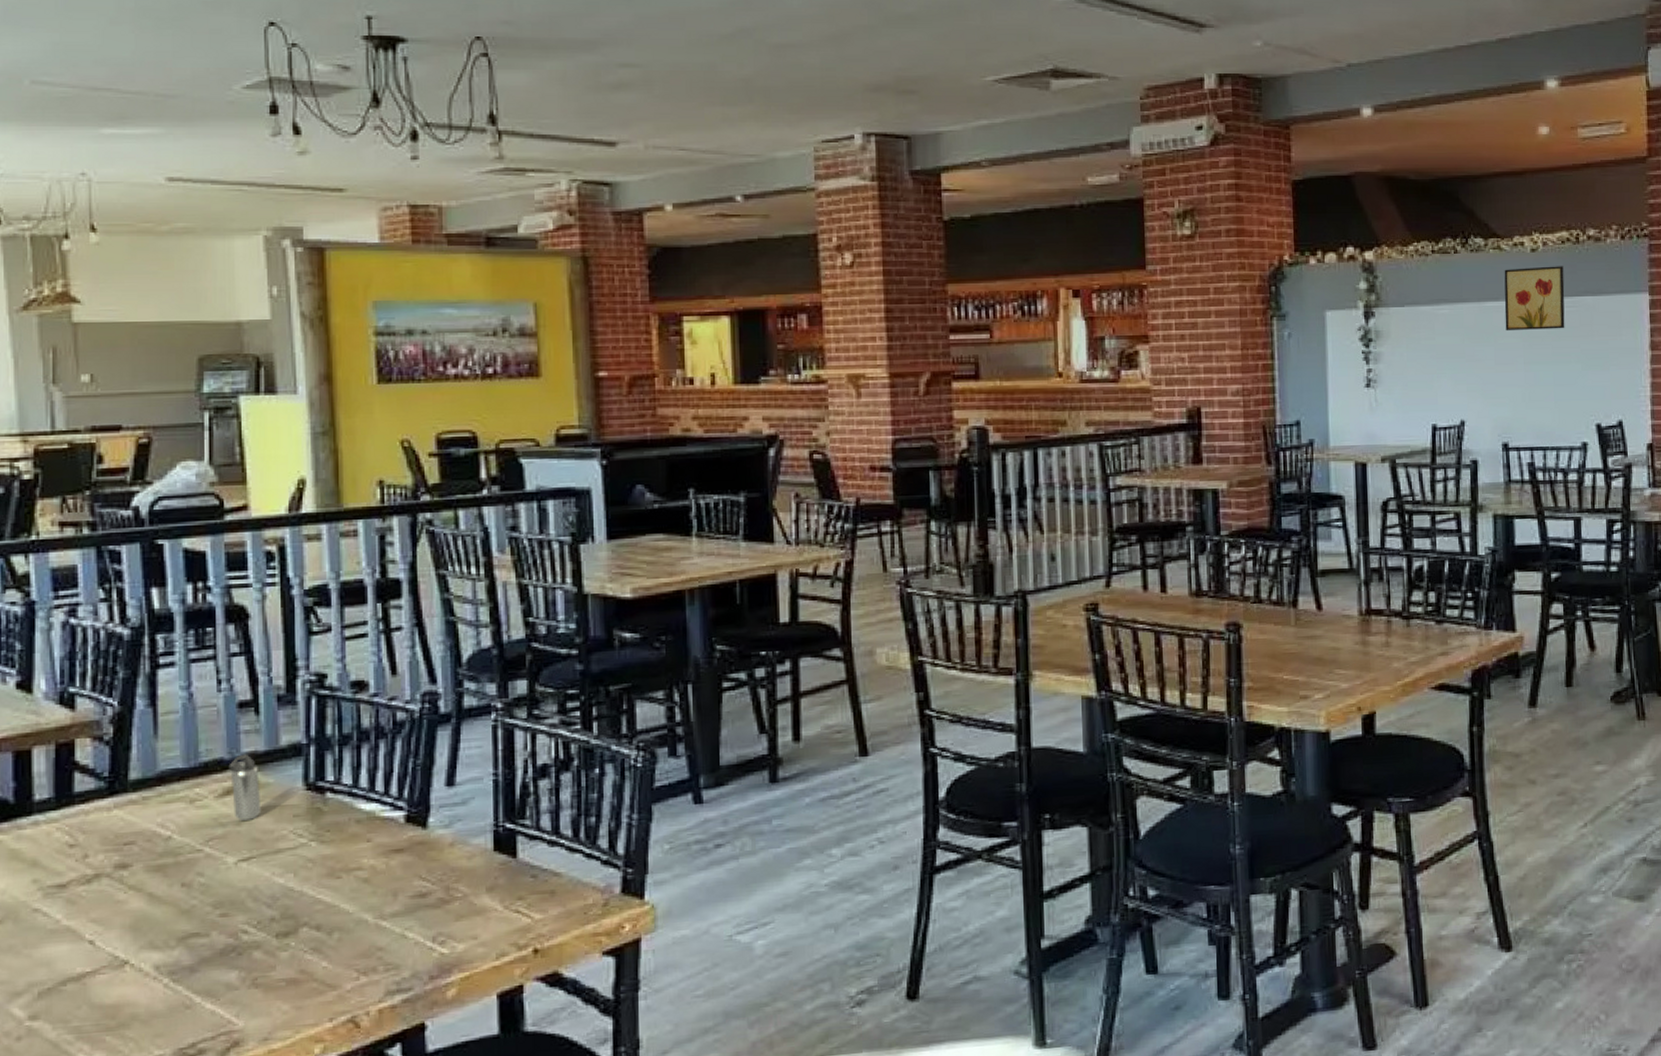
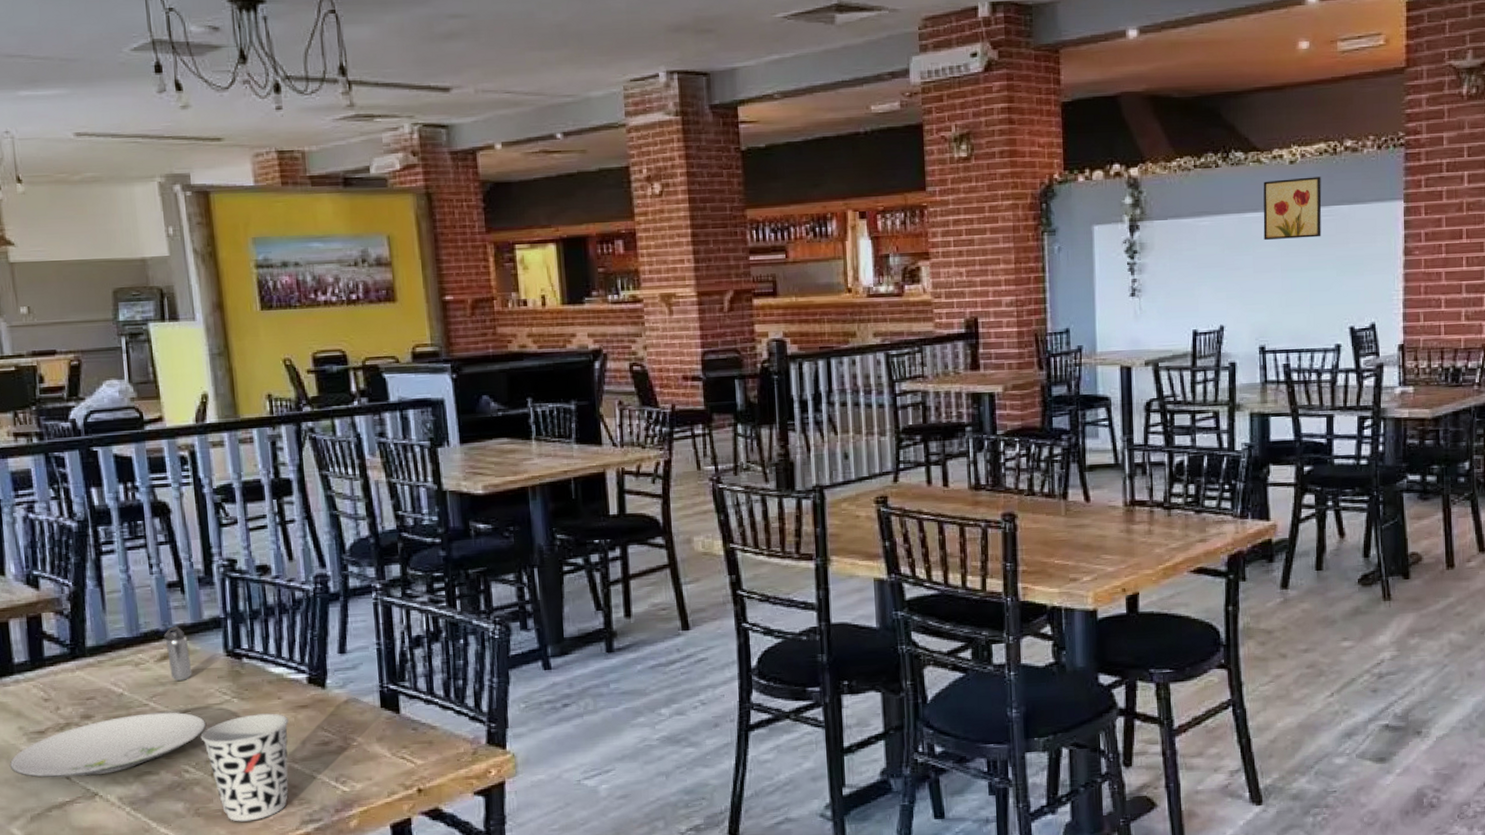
plate: none [16,859,275,943] -> present [9,712,207,778]
cup: none [266,859,378,994] -> present [200,713,289,822]

